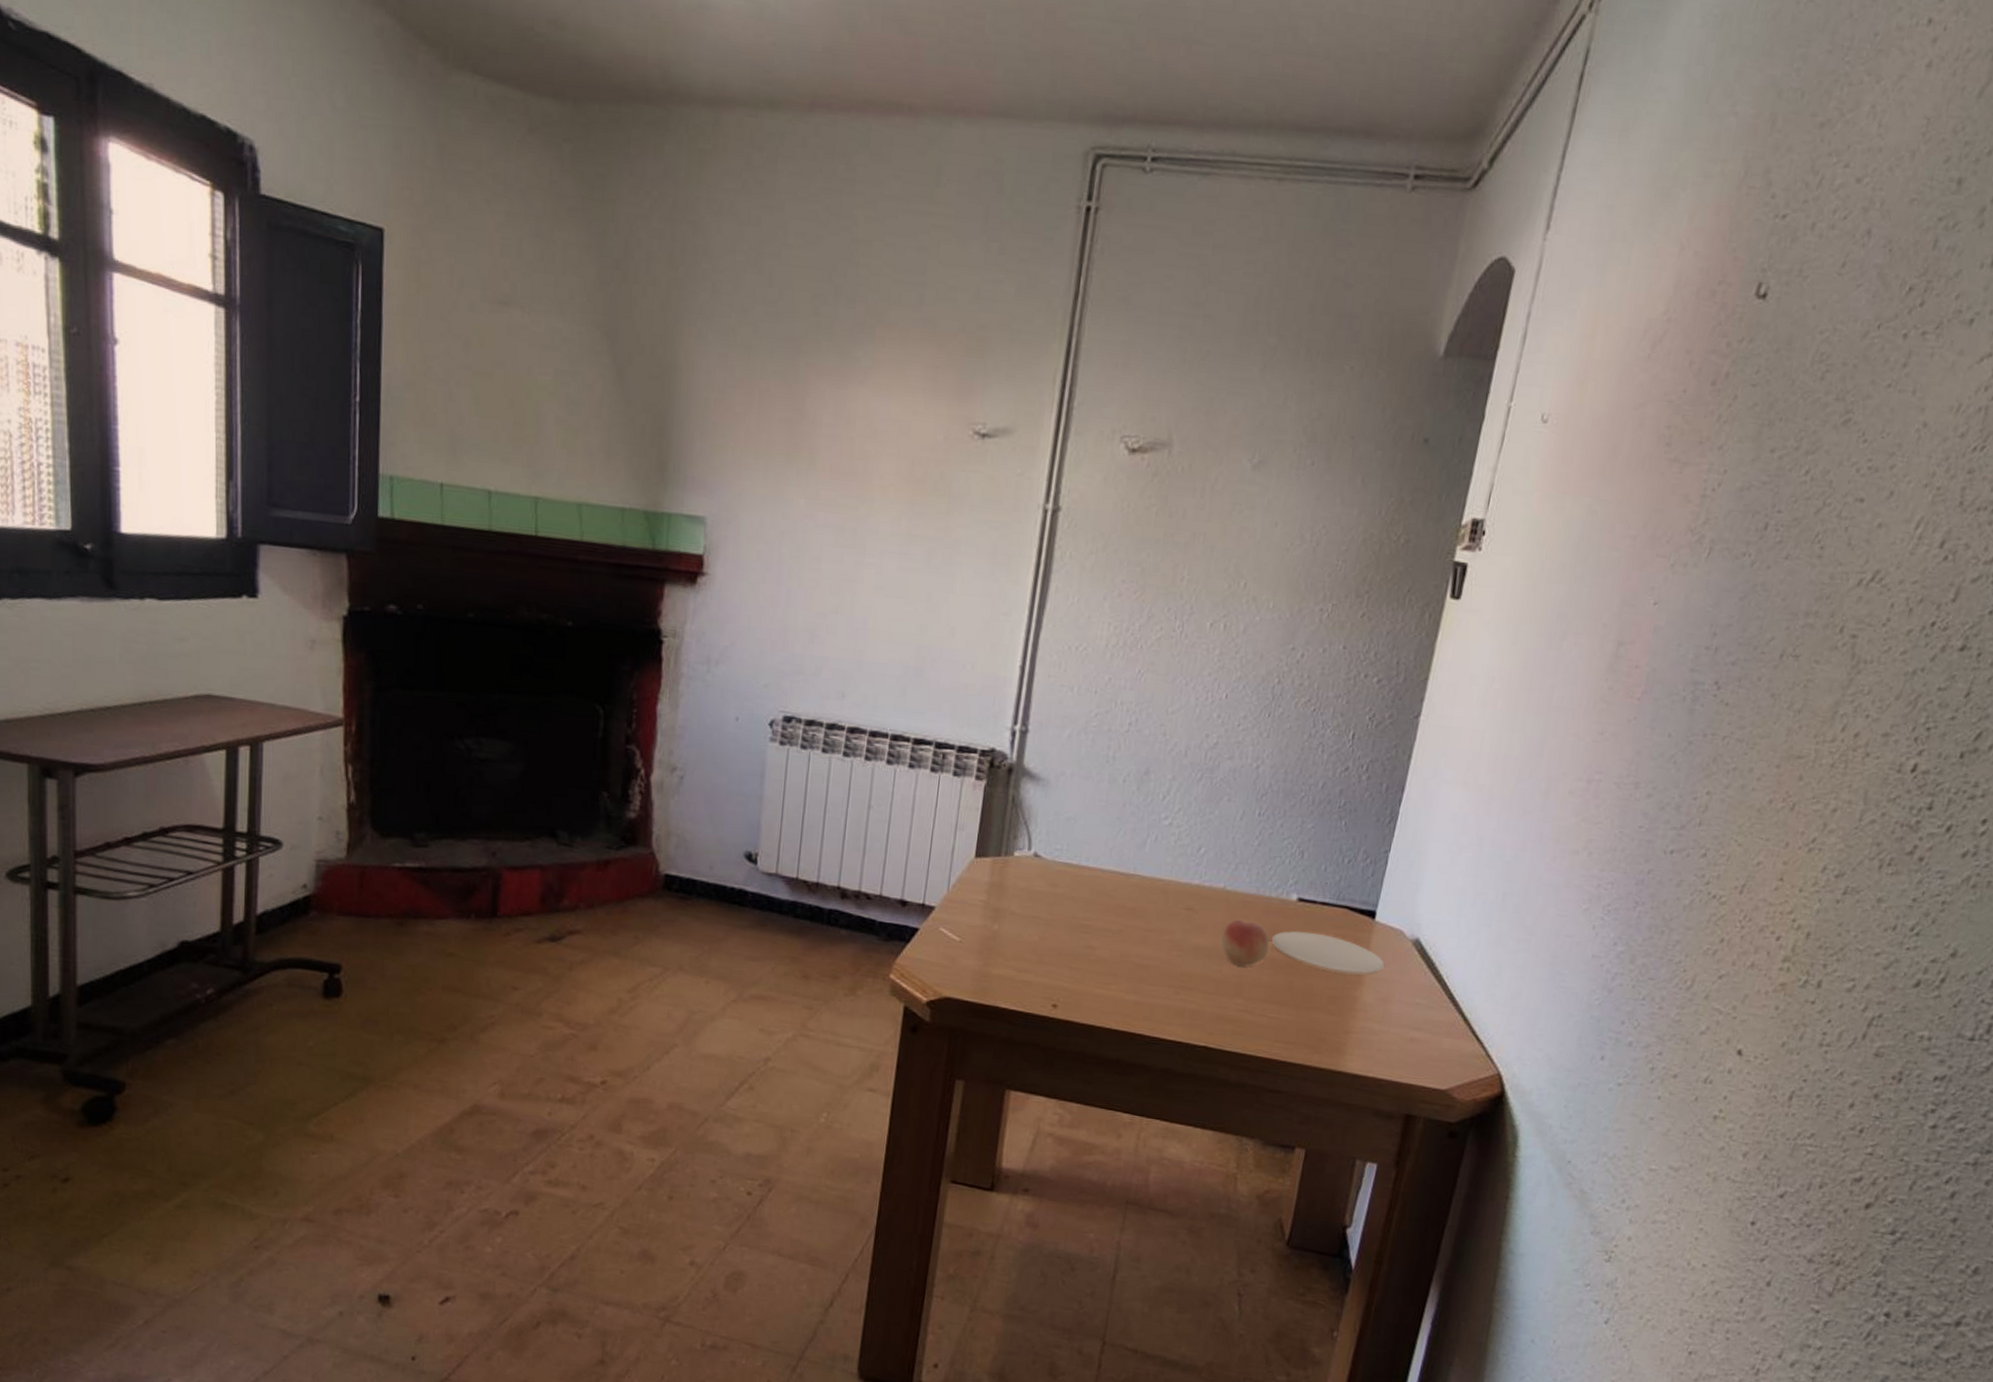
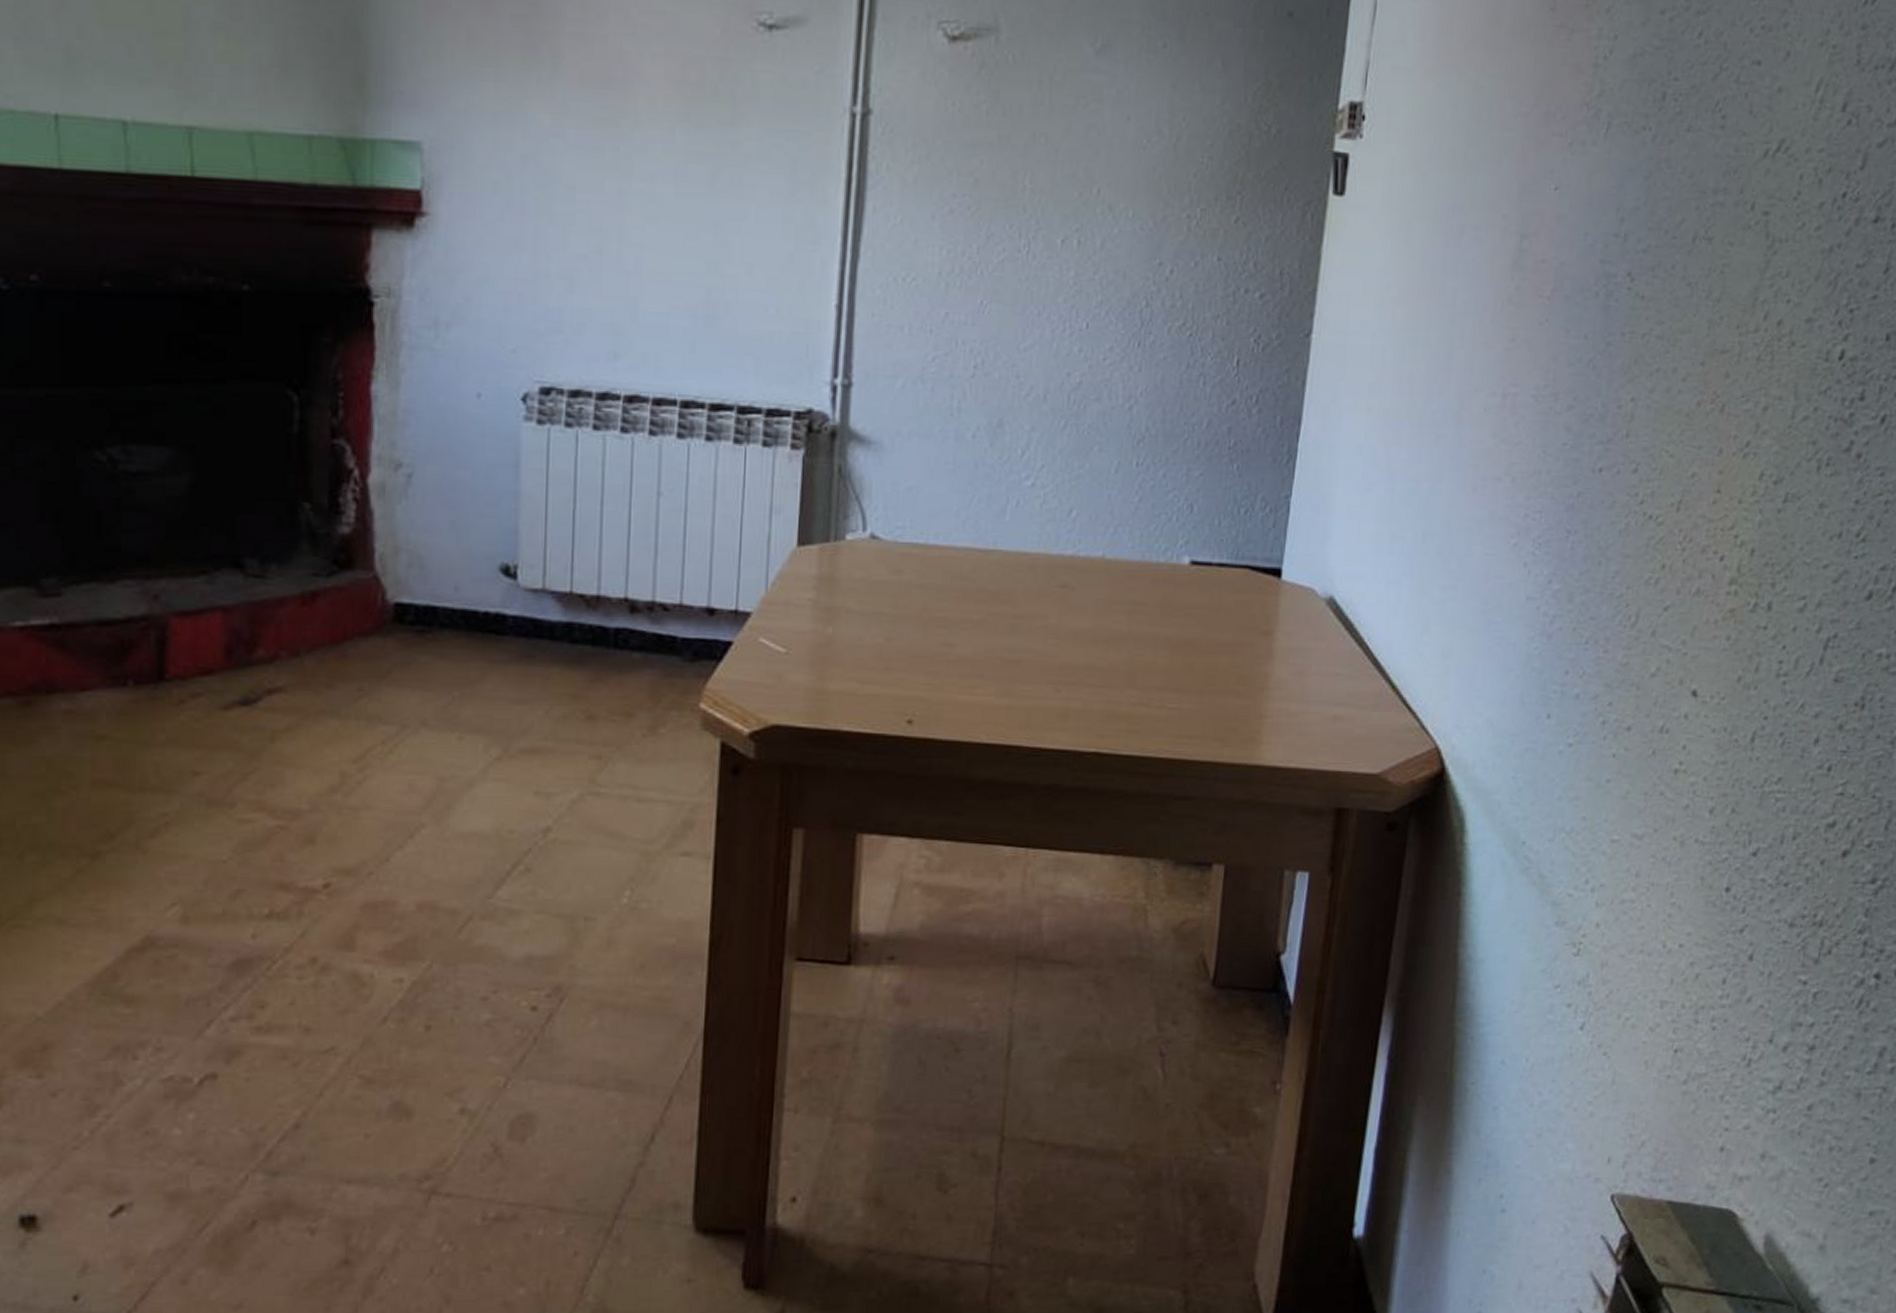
fruit: present [1220,920,1271,966] -> none [1104,594,1163,649]
plate: present [1271,931,1384,975] -> none [1163,600,1296,647]

